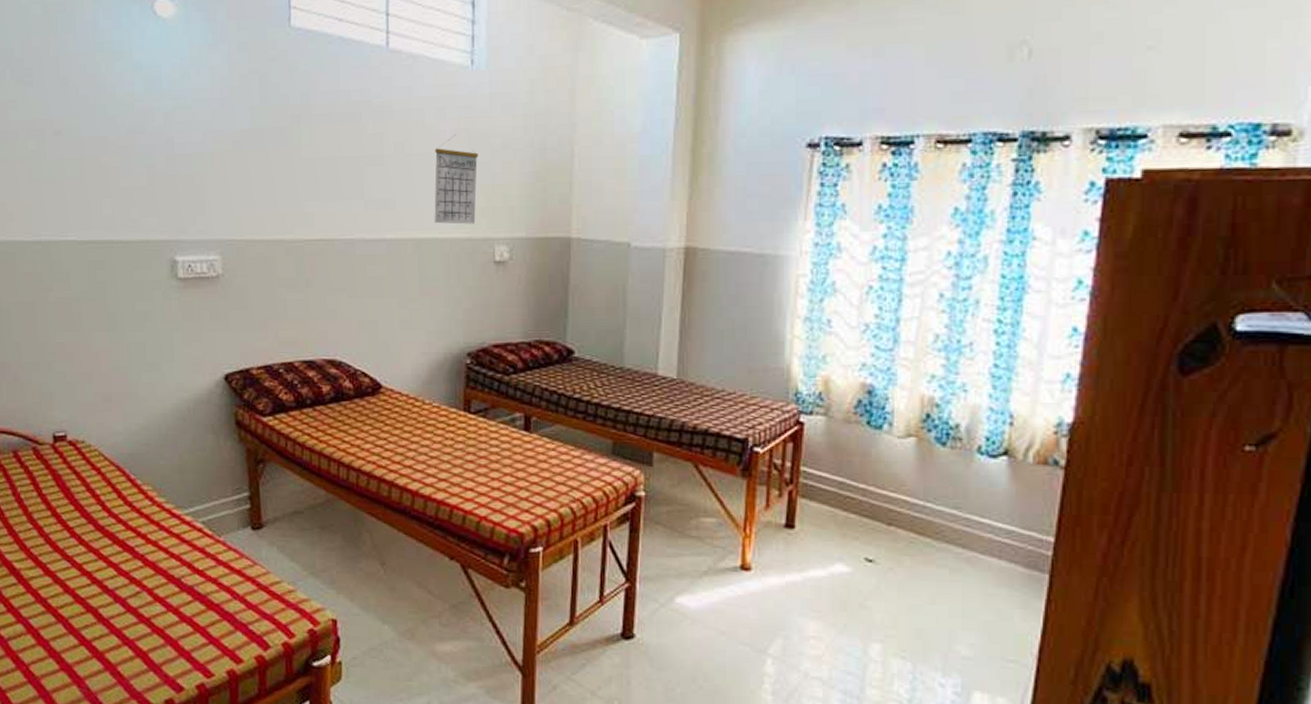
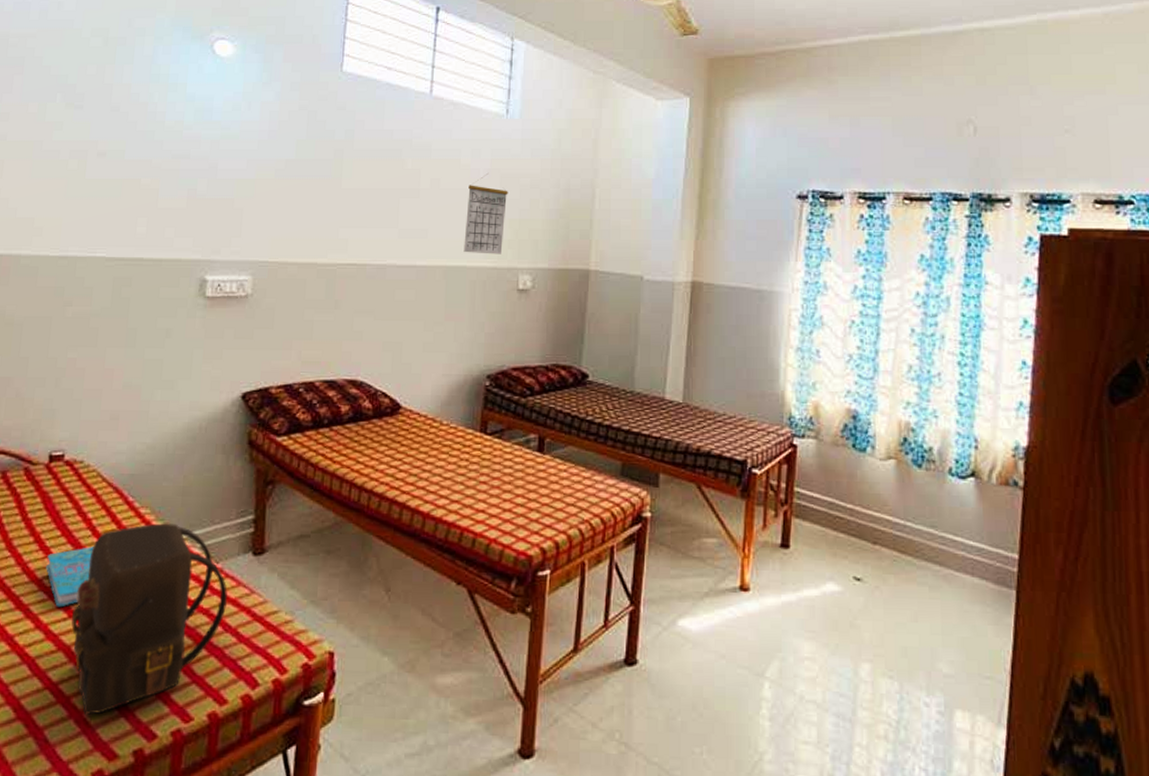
cover: none [65,520,106,575] -> present [46,547,94,608]
backpack: none [95,498,233,669] -> present [71,522,228,716]

